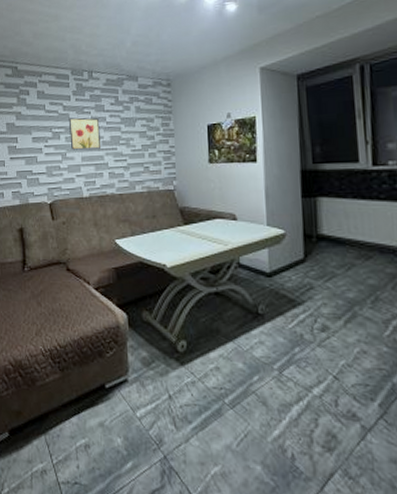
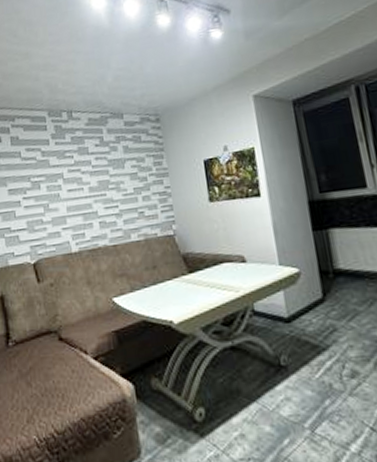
wall art: present [68,117,102,150] -> none [48,162,89,200]

